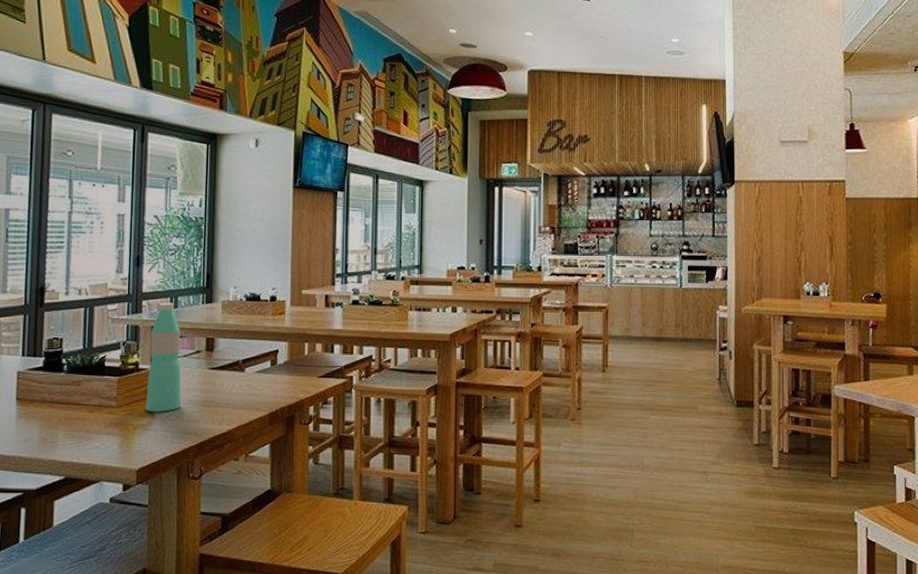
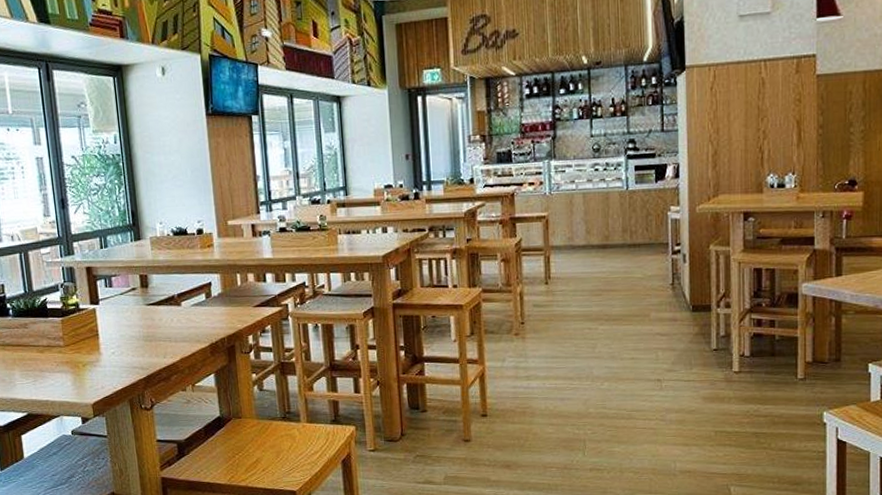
water bottle: present [145,302,181,412] -> none [85,242,124,349]

